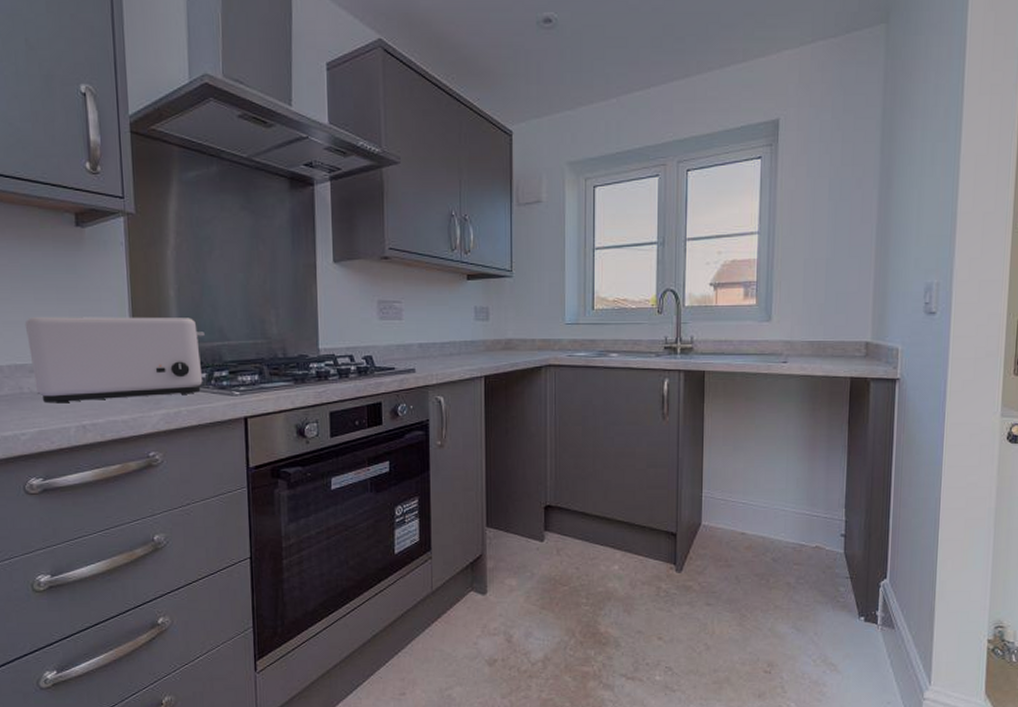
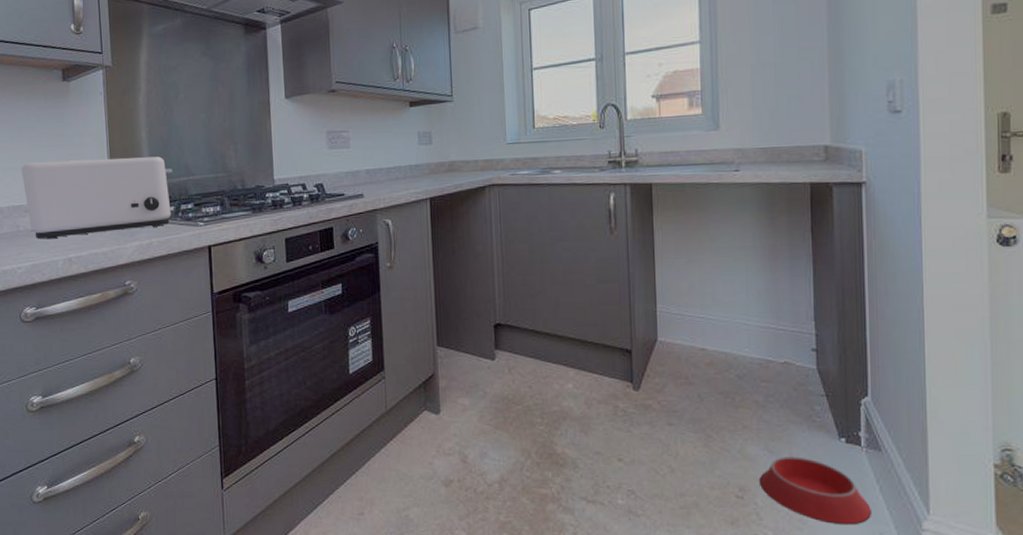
pet bowl: none [787,634,882,695] -> present [760,457,871,524]

